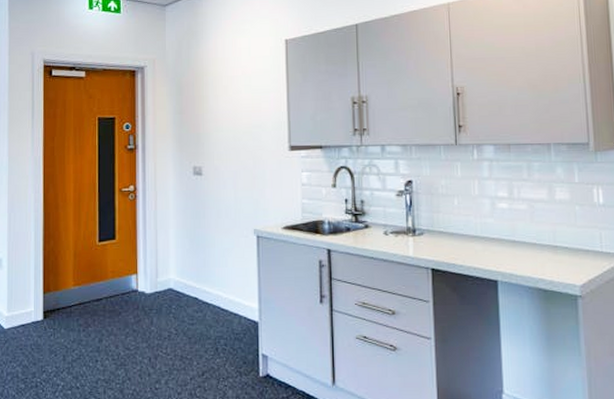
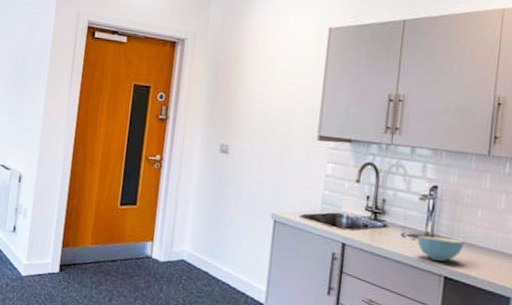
cereal bowl: none [400,230,446,254] -> present [417,235,465,261]

